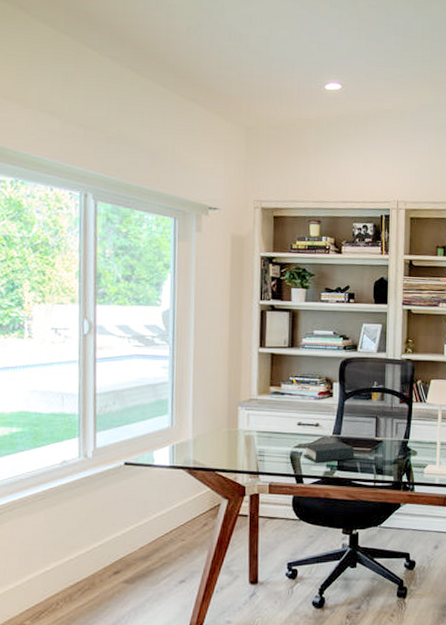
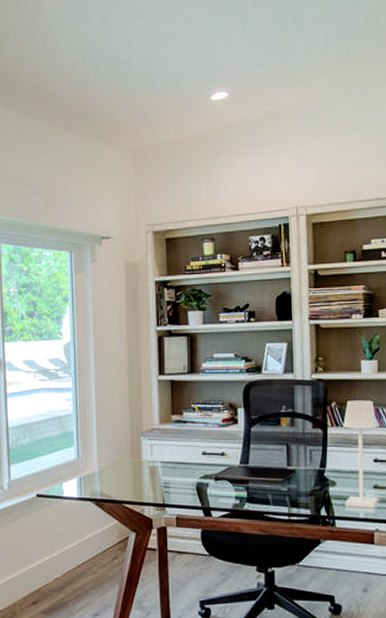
book: present [303,443,355,462] -> none [210,473,265,494]

